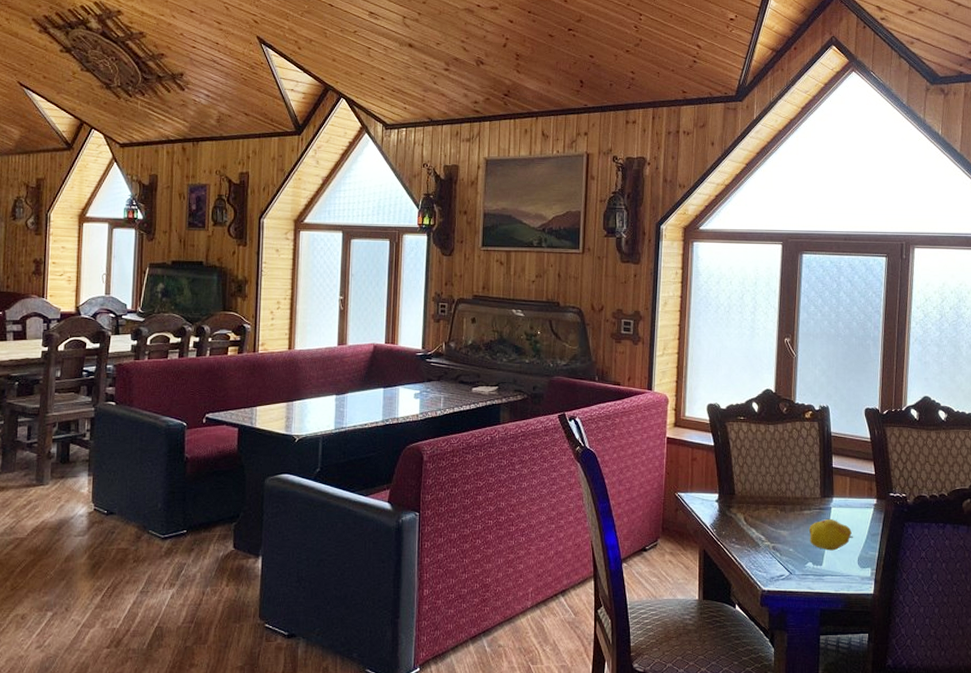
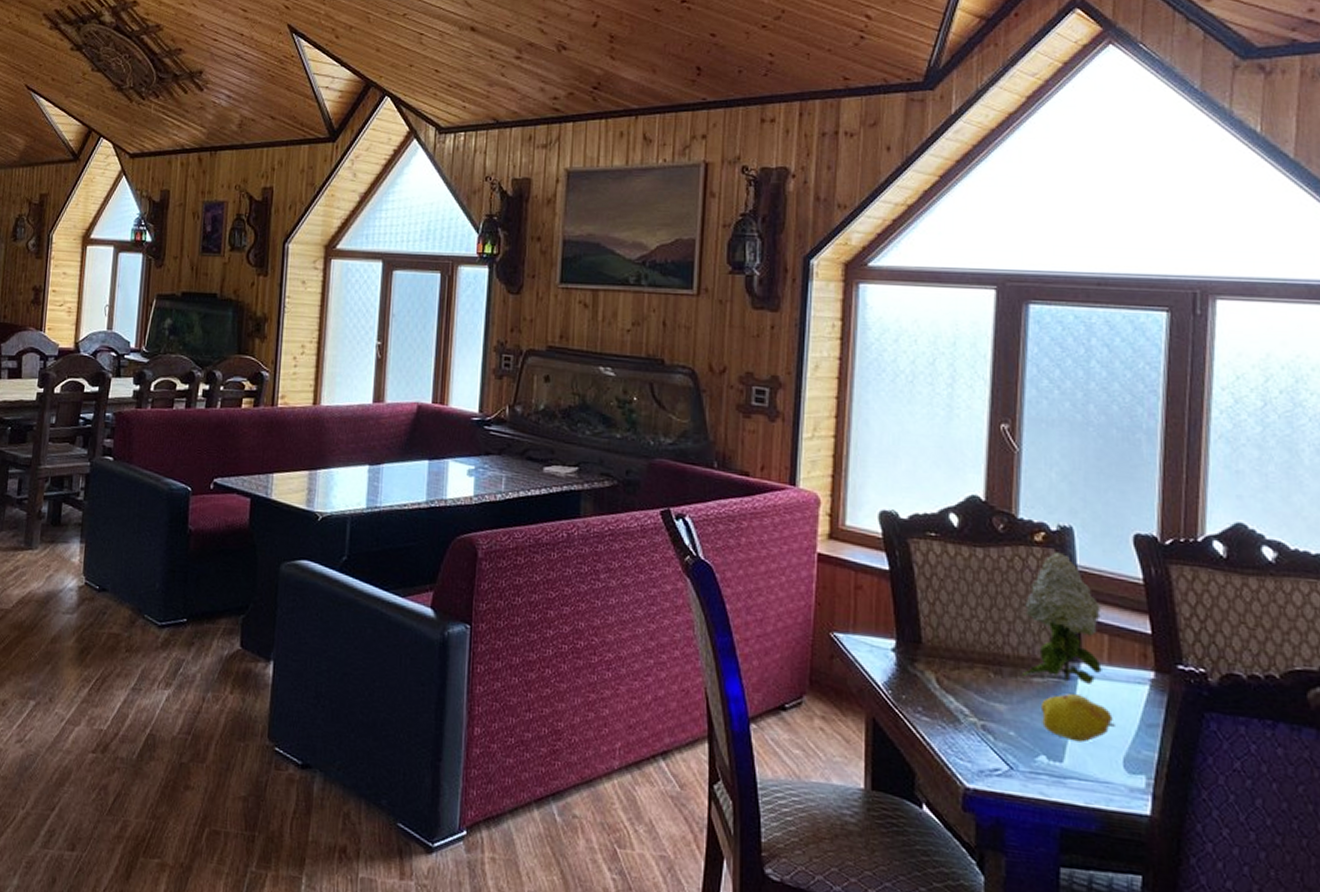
flower: none [797,424,846,512] -> present [1021,552,1102,686]

